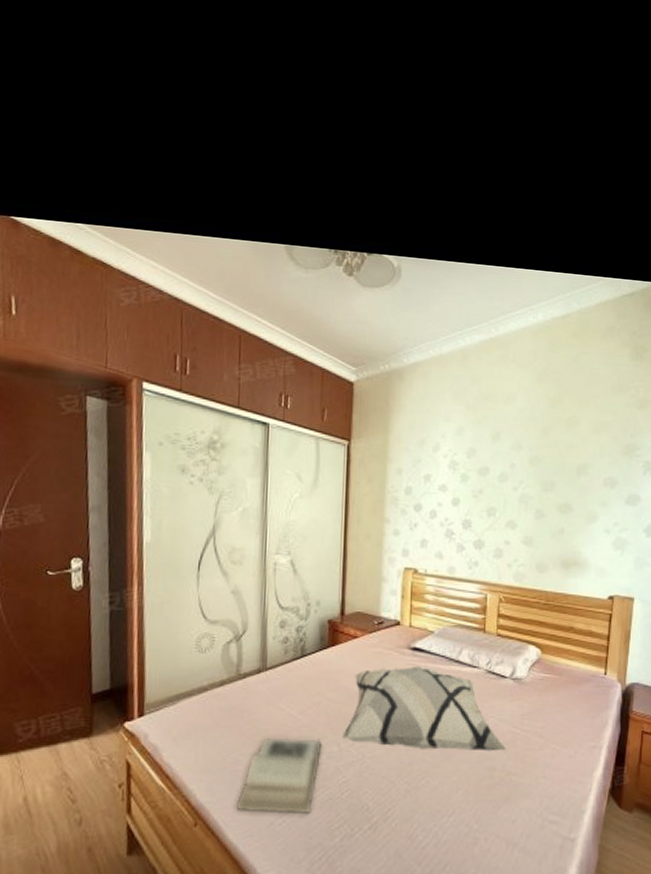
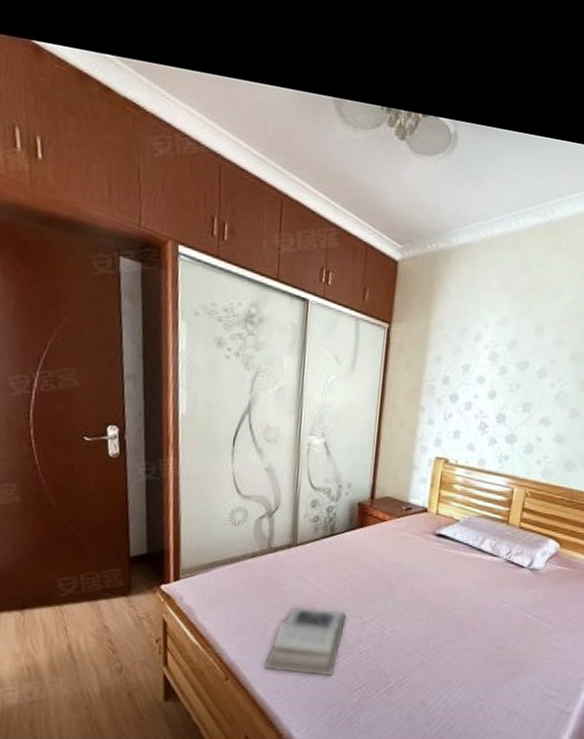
decorative pillow: present [342,666,507,751] -> none [365,551,518,634]

